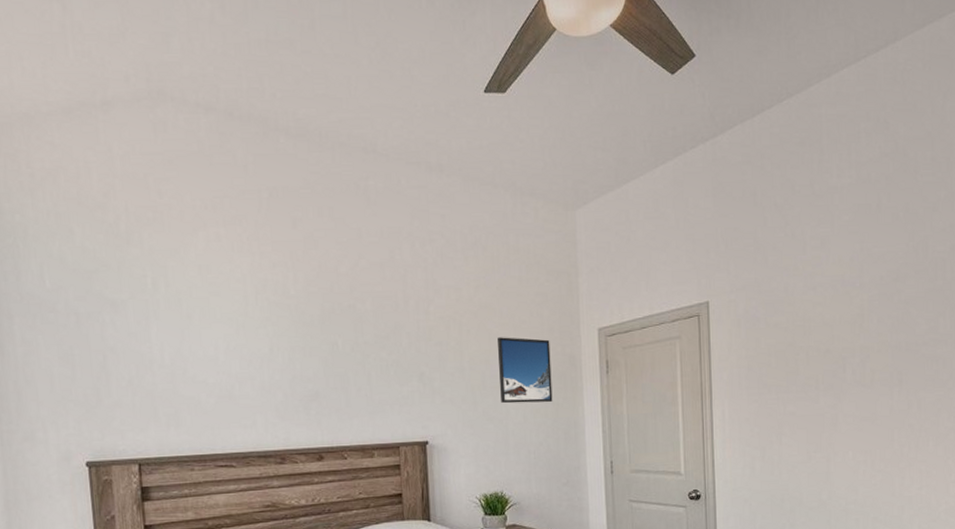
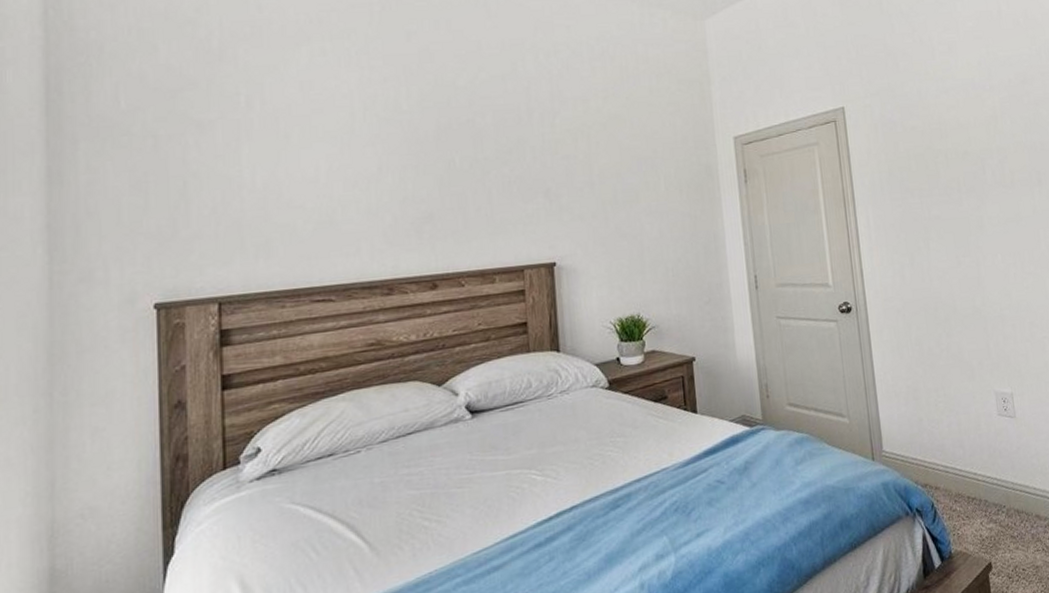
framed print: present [498,337,553,404] -> none [629,148,690,219]

